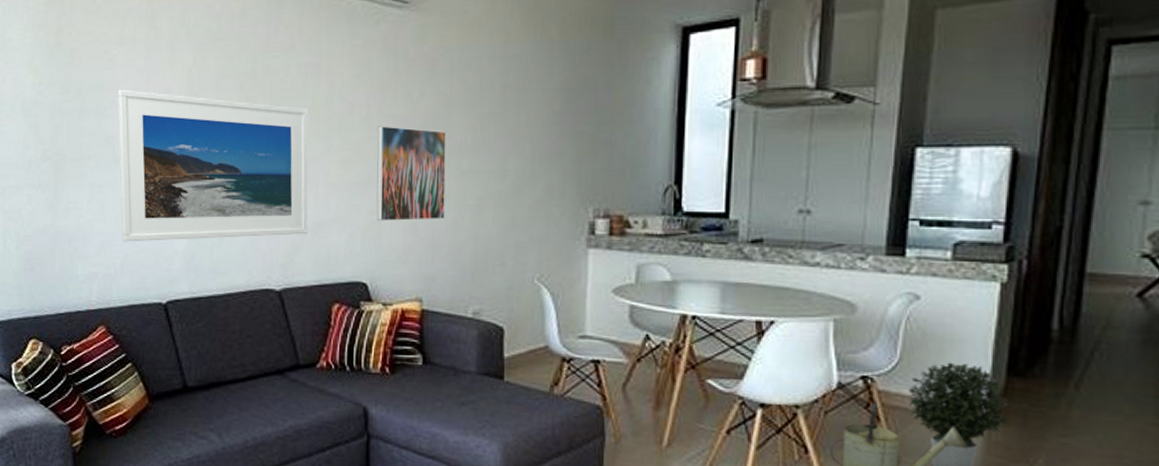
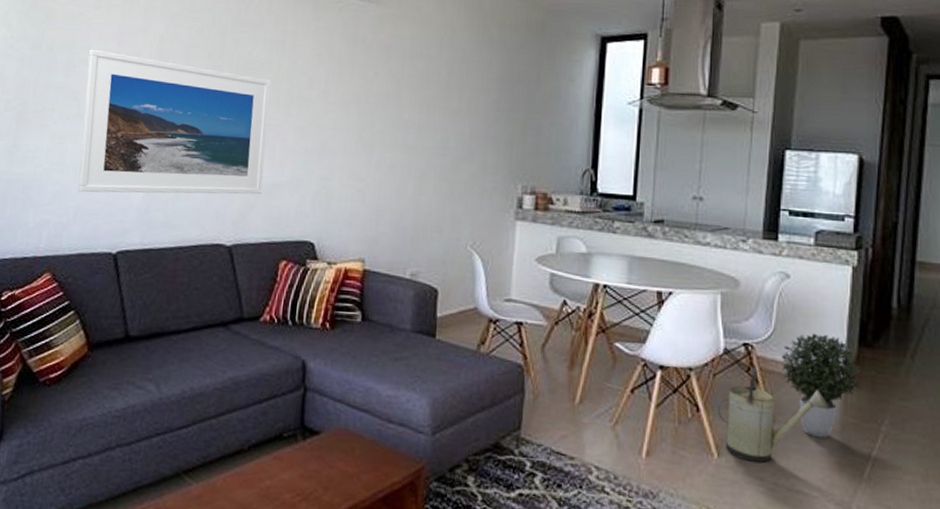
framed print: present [376,126,446,222] -> none [327,100,396,188]

